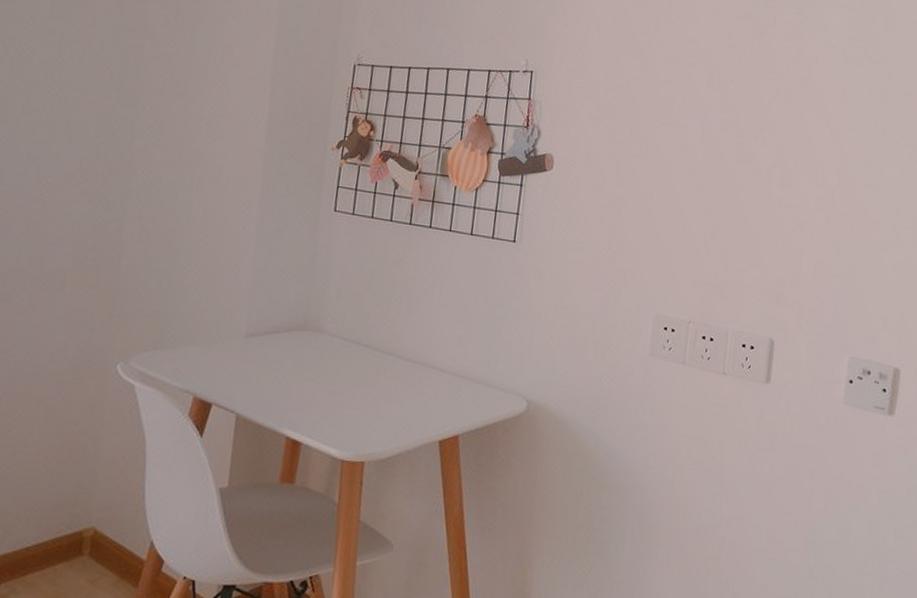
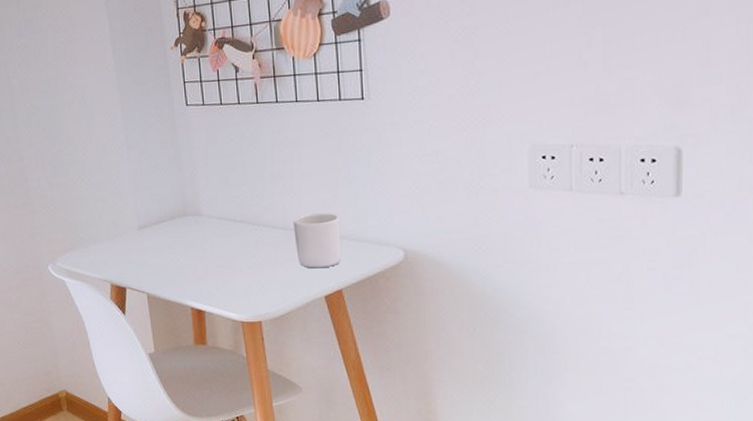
mug: none [418,348,471,410] -> present [293,212,342,269]

